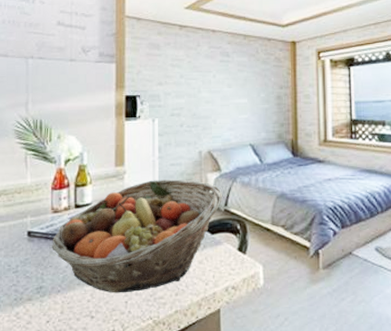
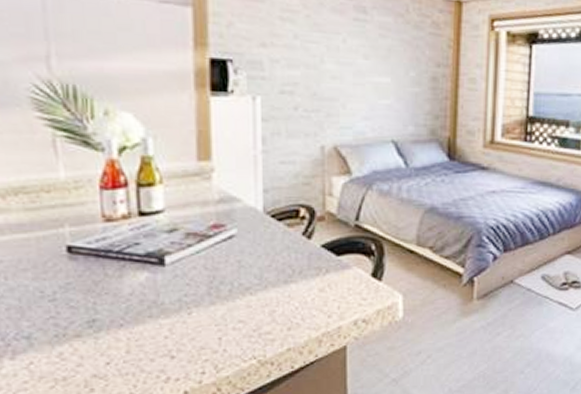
fruit basket: present [52,179,222,293] -> none [106,182,352,328]

